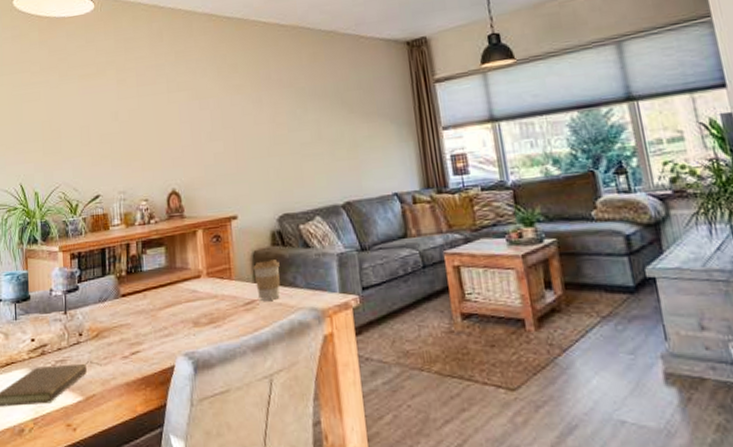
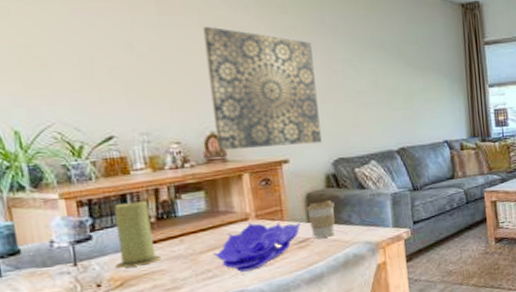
candle: none [94,255,129,319] -> present [114,201,162,268]
decorative bowl: none [169,280,248,332] -> present [212,221,301,272]
wall art: none [170,91,268,208] -> present [203,26,322,151]

